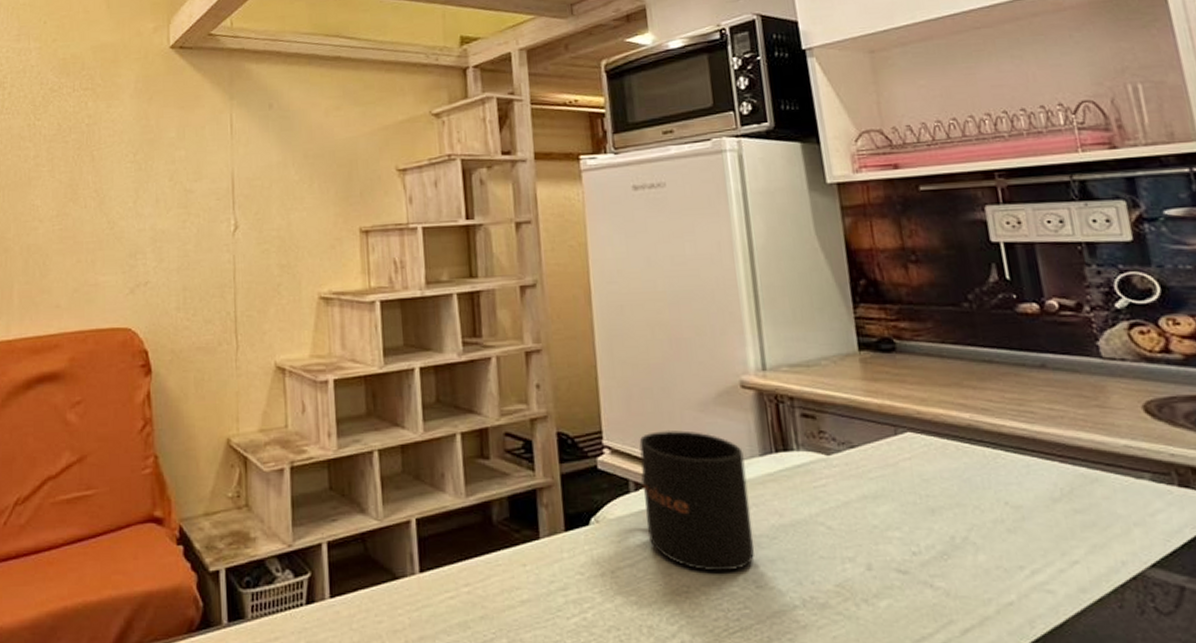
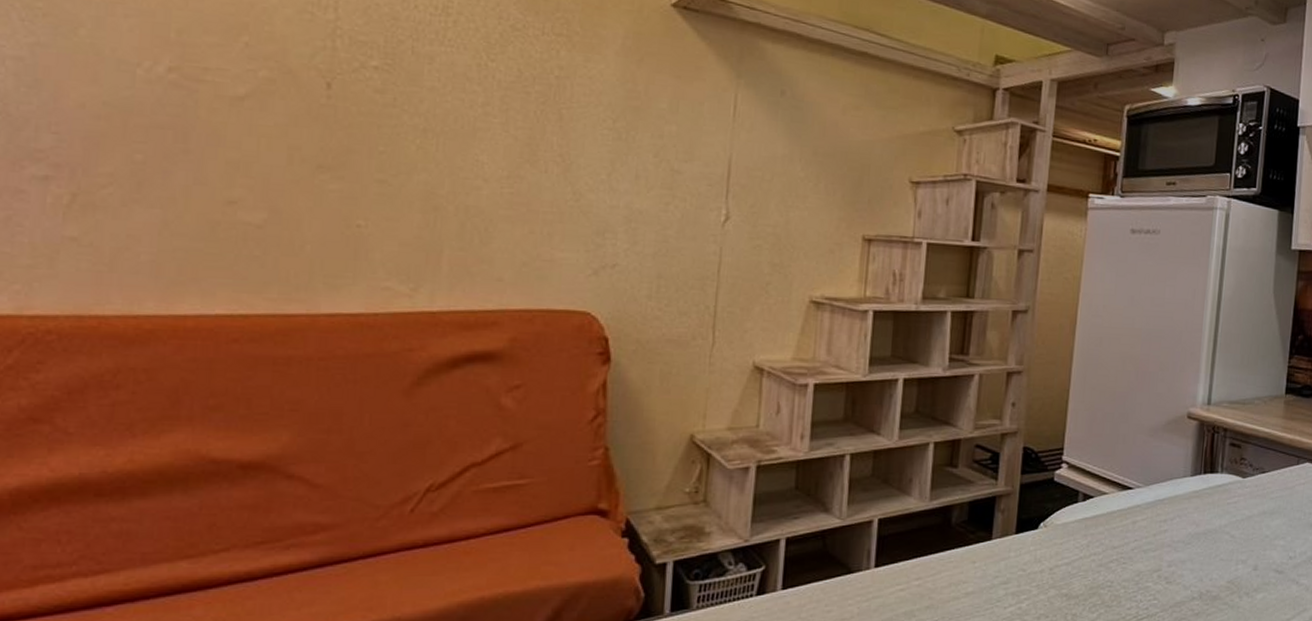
mug: present [639,430,755,572] -> none [1087,451,1178,570]

